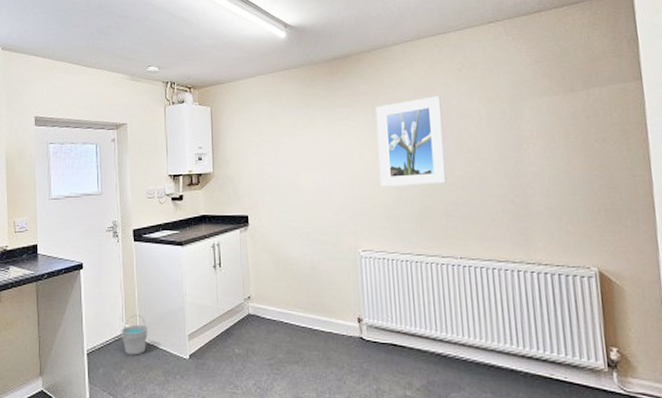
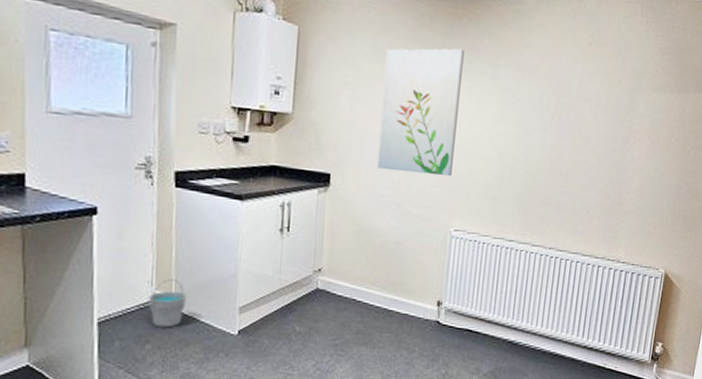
wall art: none [280,97,351,207] -> present [376,48,464,177]
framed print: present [375,95,446,187] -> none [485,68,565,168]

